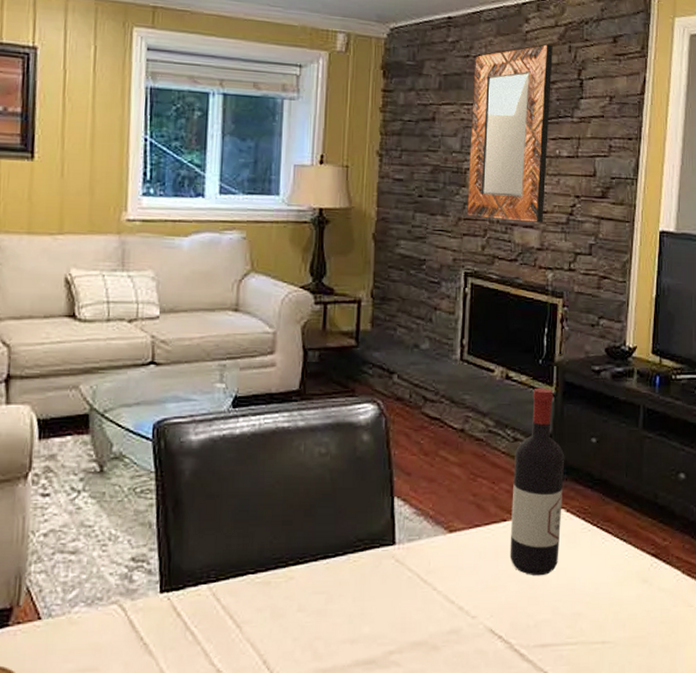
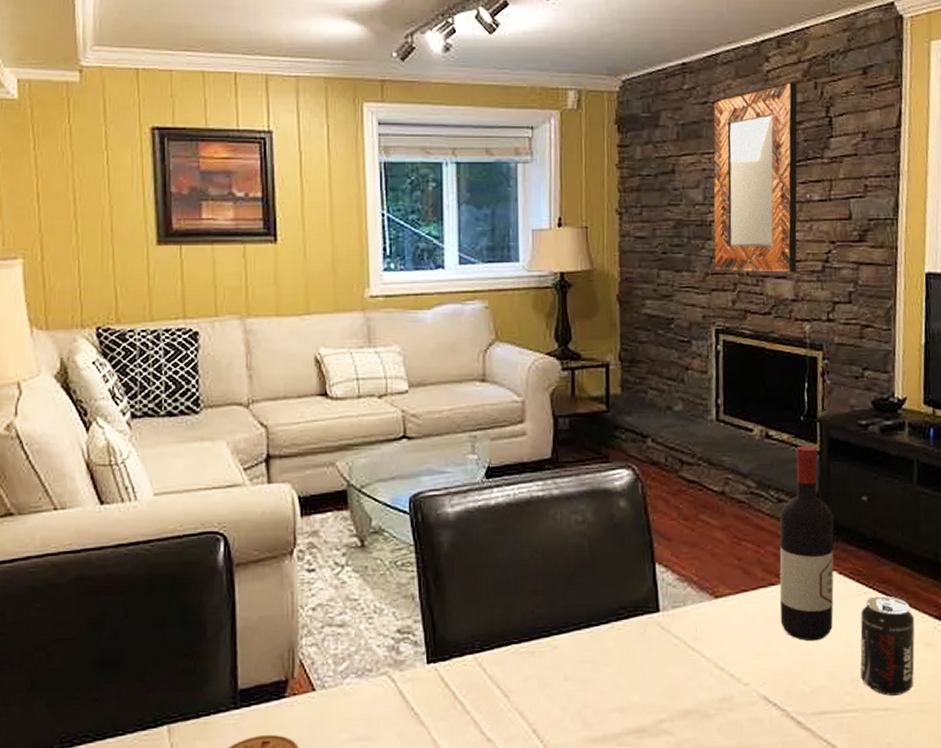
beverage can: none [582,534,634,630] -> present [860,596,915,696]

